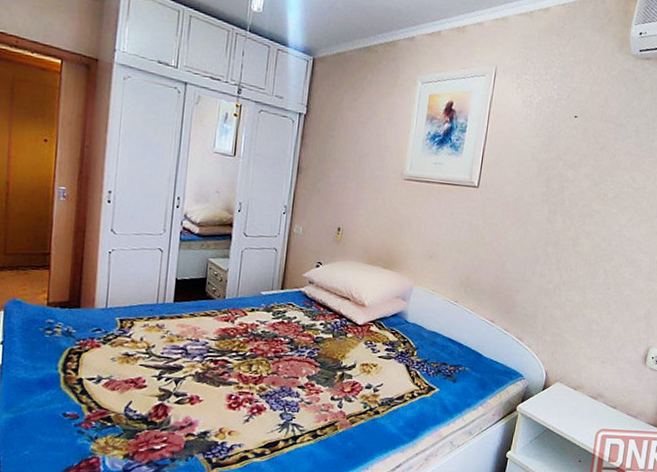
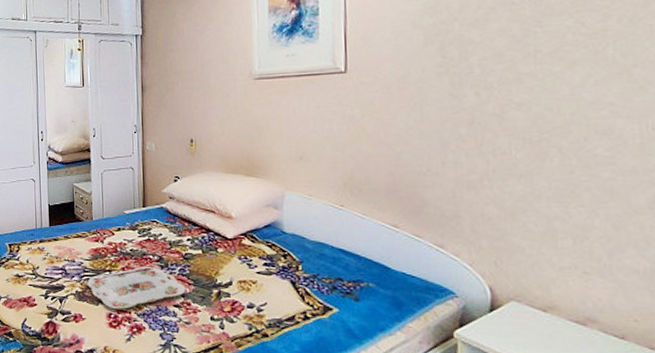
serving tray: none [209,347,312,391] -> present [87,265,186,309]

